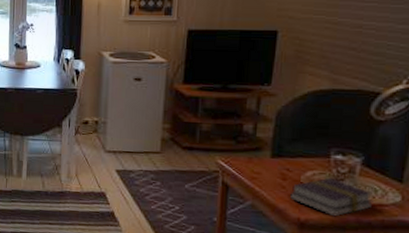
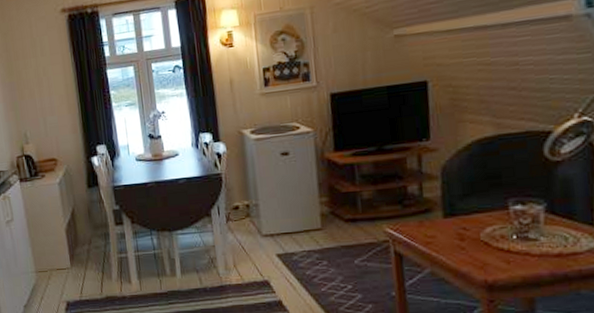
book: present [289,177,373,217] -> none [470,231,566,274]

